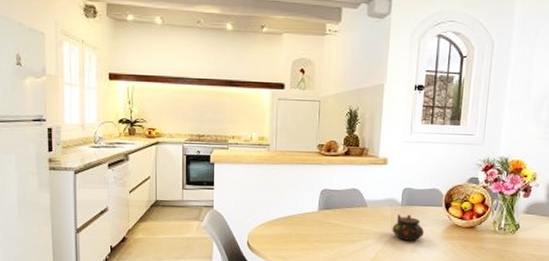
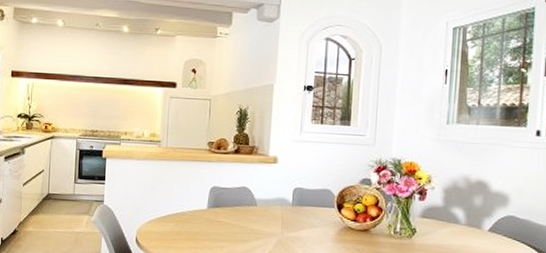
teapot: present [392,214,424,241] -> none [282,214,316,243]

